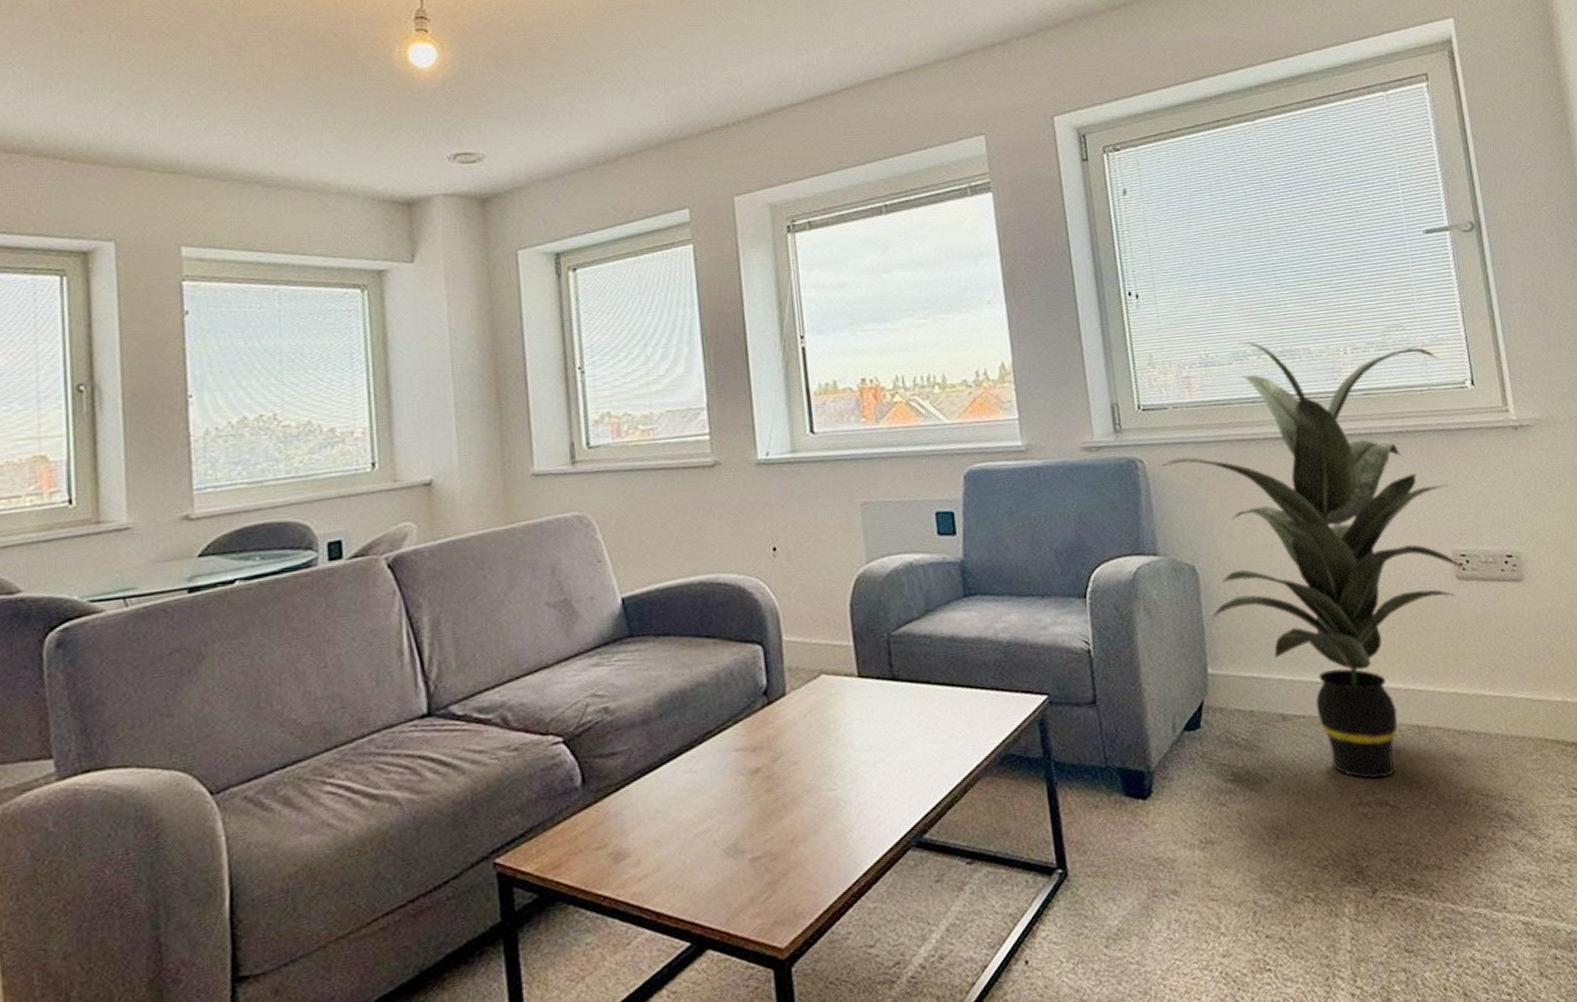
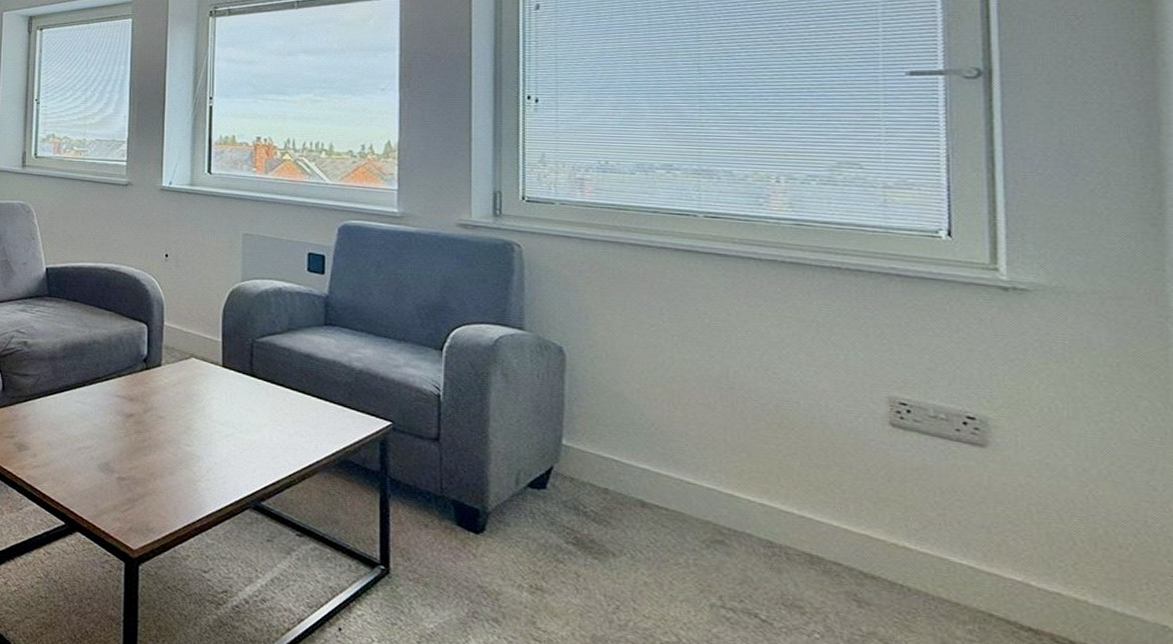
indoor plant: present [1159,341,1467,779] -> none [537,154,906,592]

